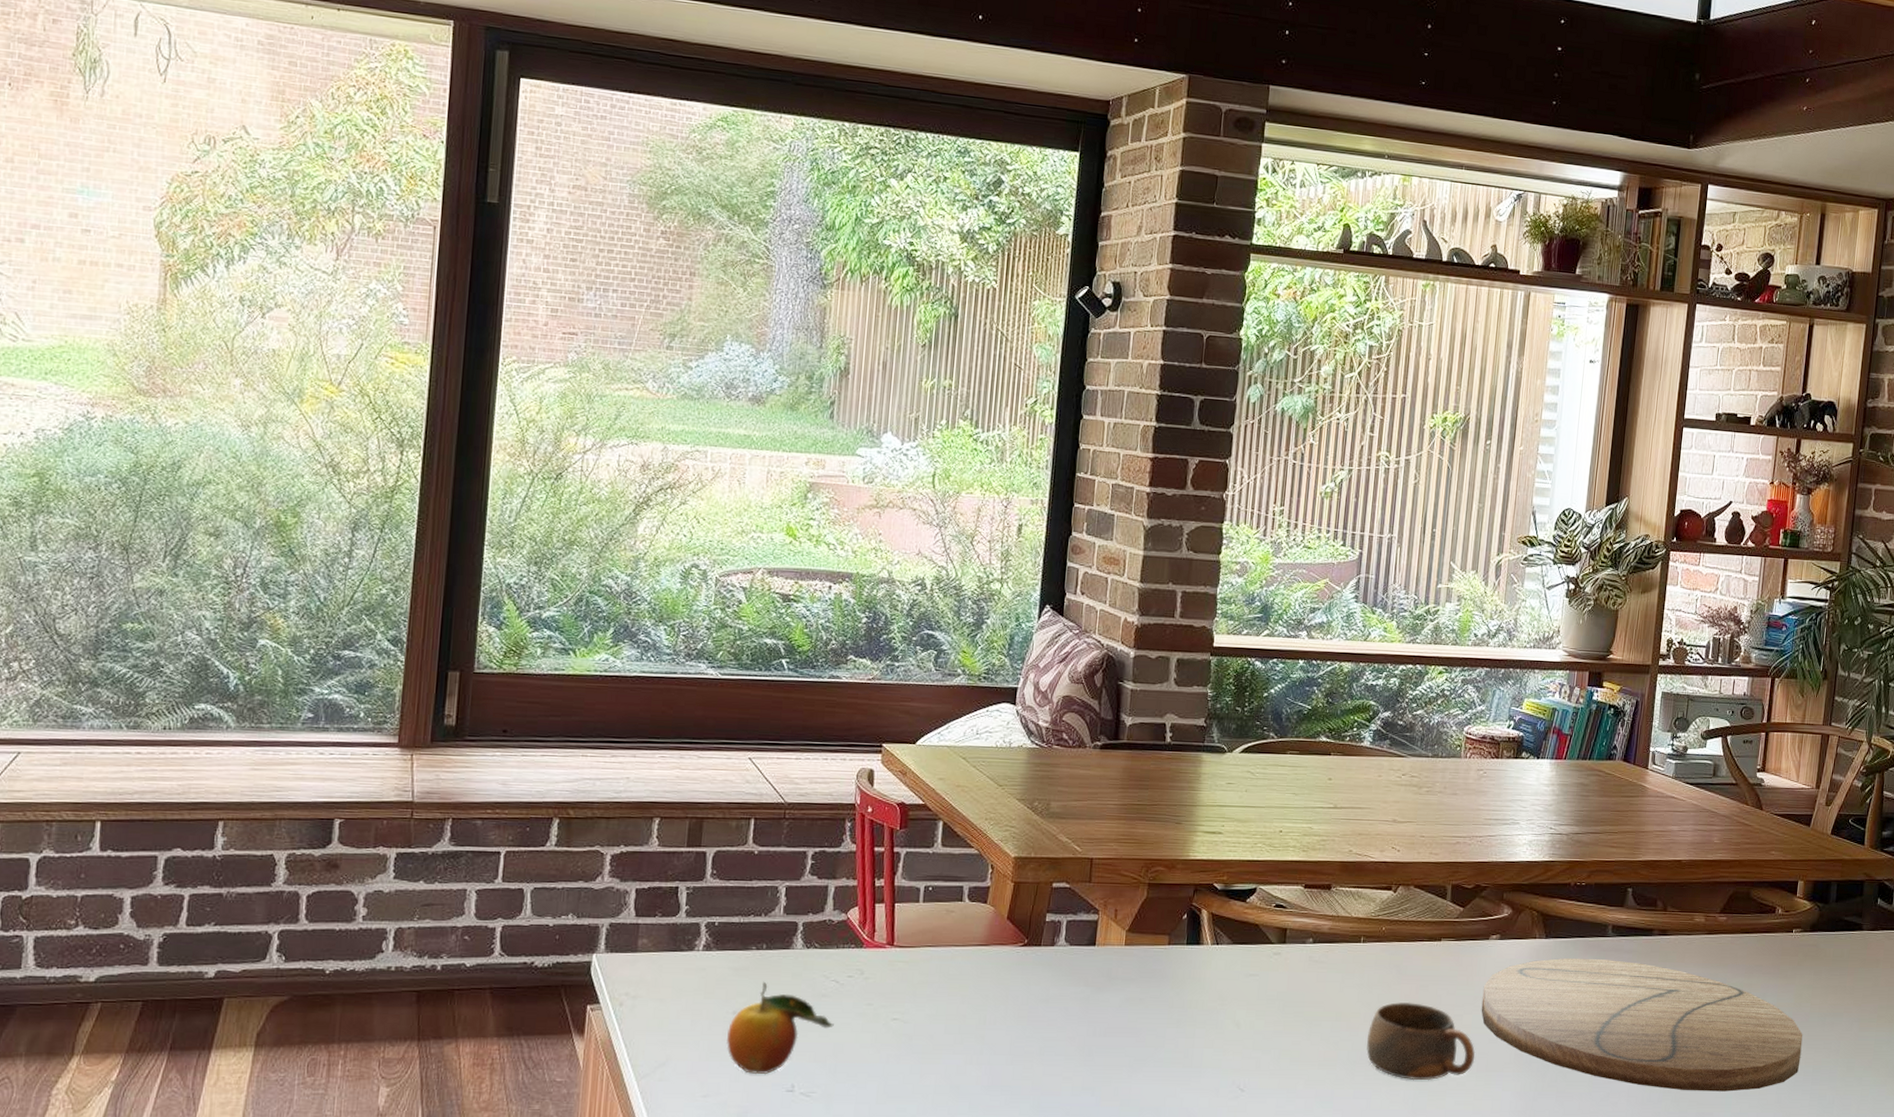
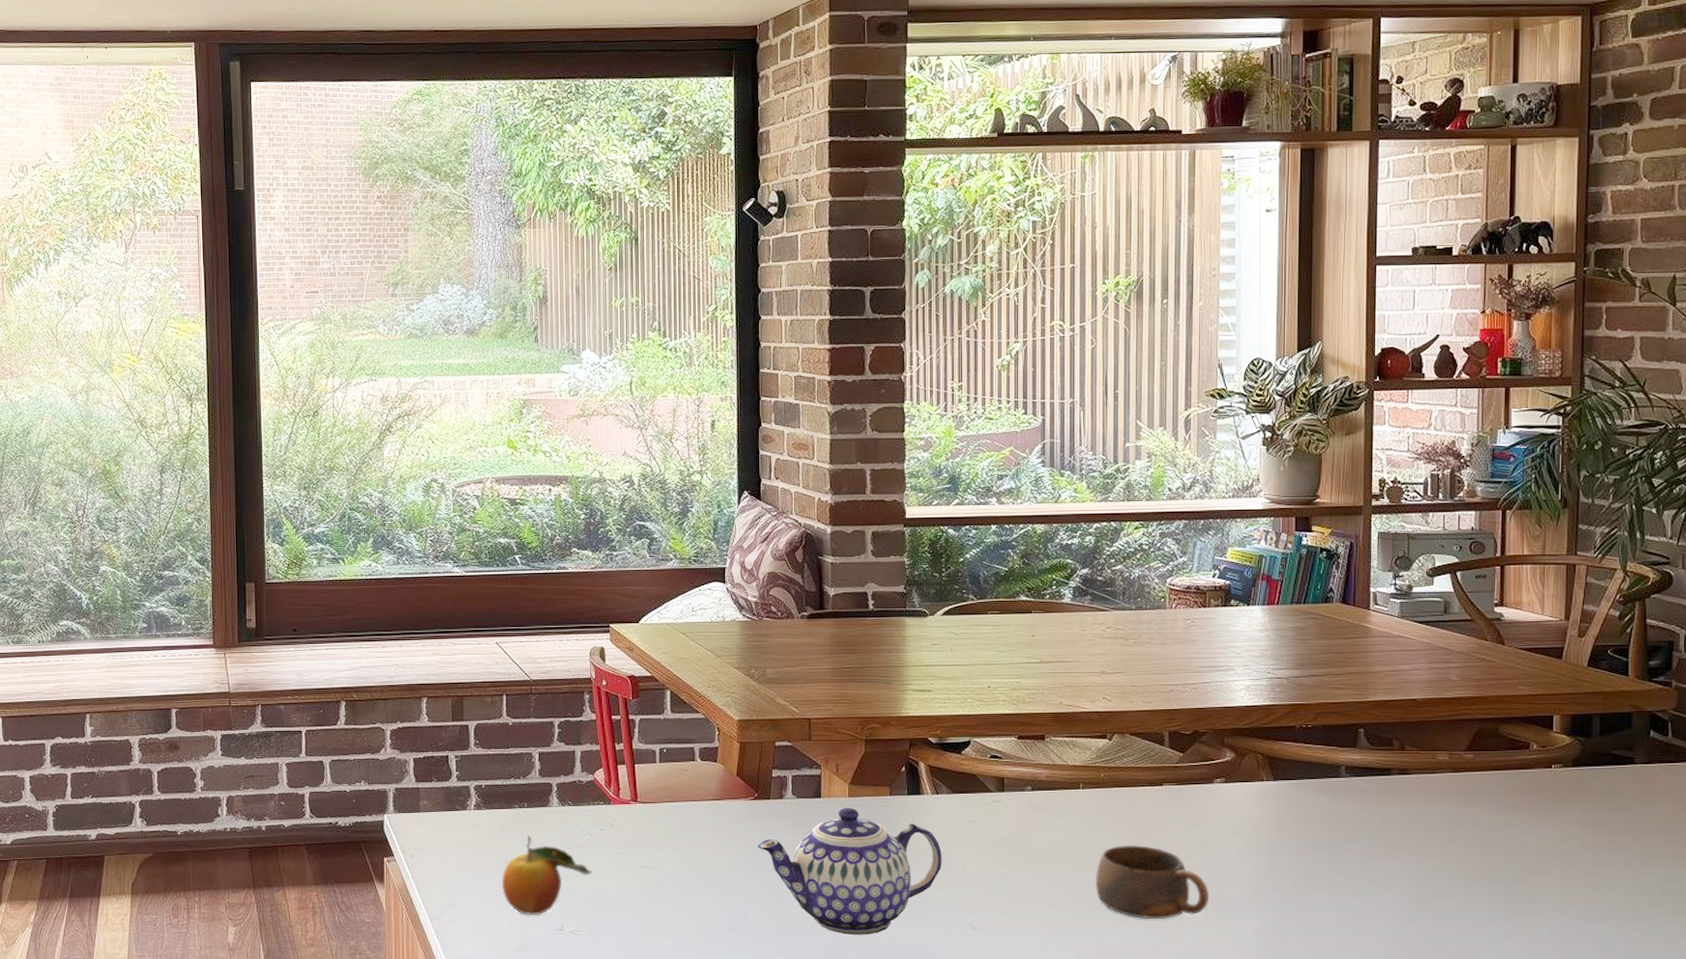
teapot: none [1021,957,1216,1097] -> present [757,807,942,935]
cutting board: present [1481,958,1803,1092] -> none [1211,800,1574,930]

